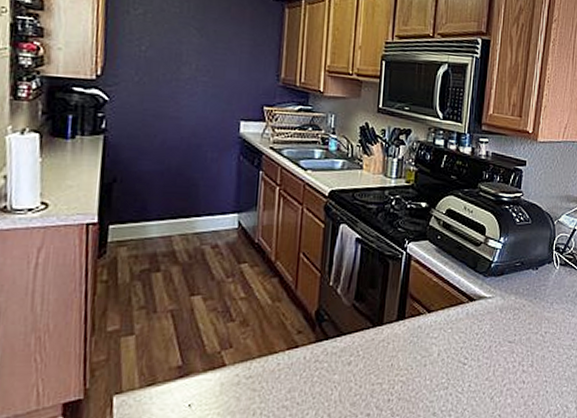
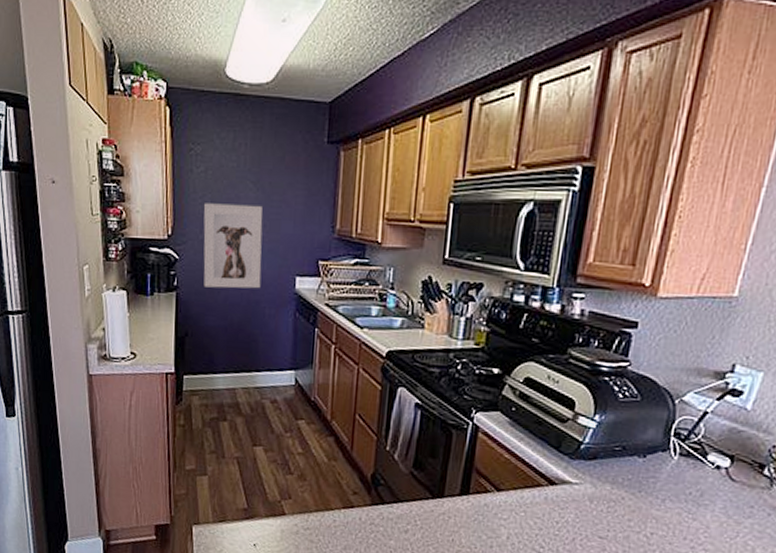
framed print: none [137,45,207,133] -> present [203,203,263,289]

